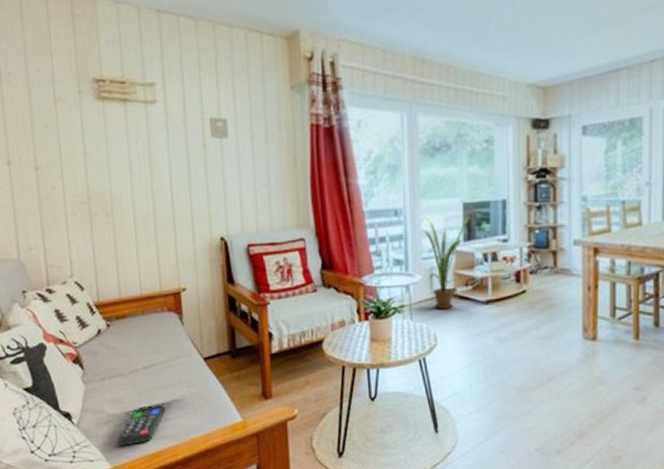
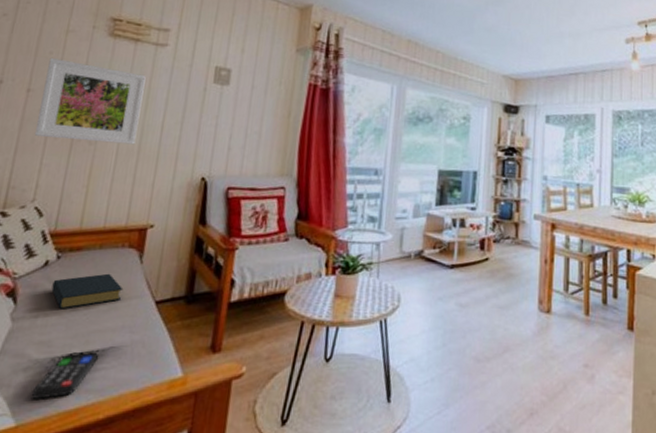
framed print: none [47,132,150,214] -> present [34,58,146,145]
hardback book: none [109,336,172,371] -> present [51,273,124,309]
house plant: present [421,217,470,309] -> none [397,179,443,270]

